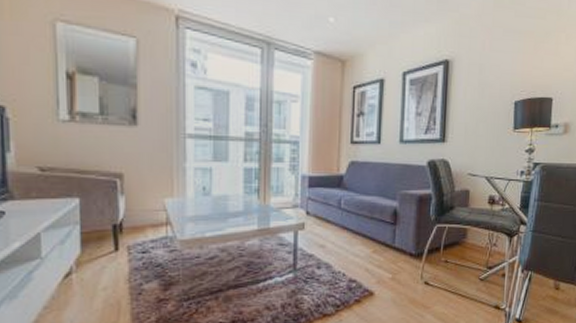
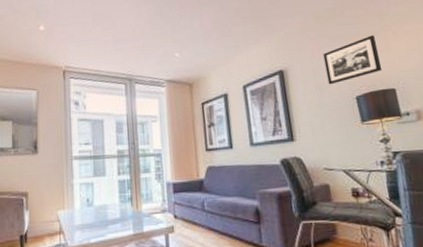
picture frame: none [491,35,549,85] -> present [323,35,383,85]

